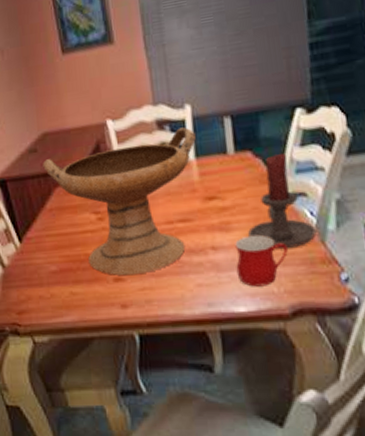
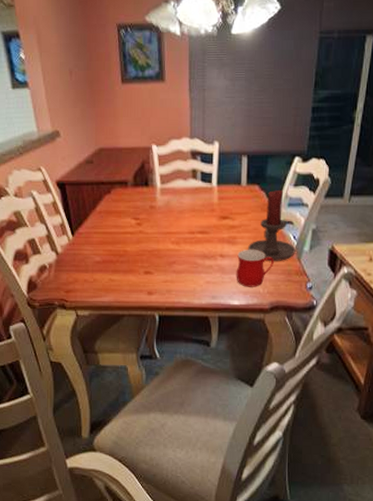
decorative bowl: present [43,127,196,275] -> none [97,159,219,270]

